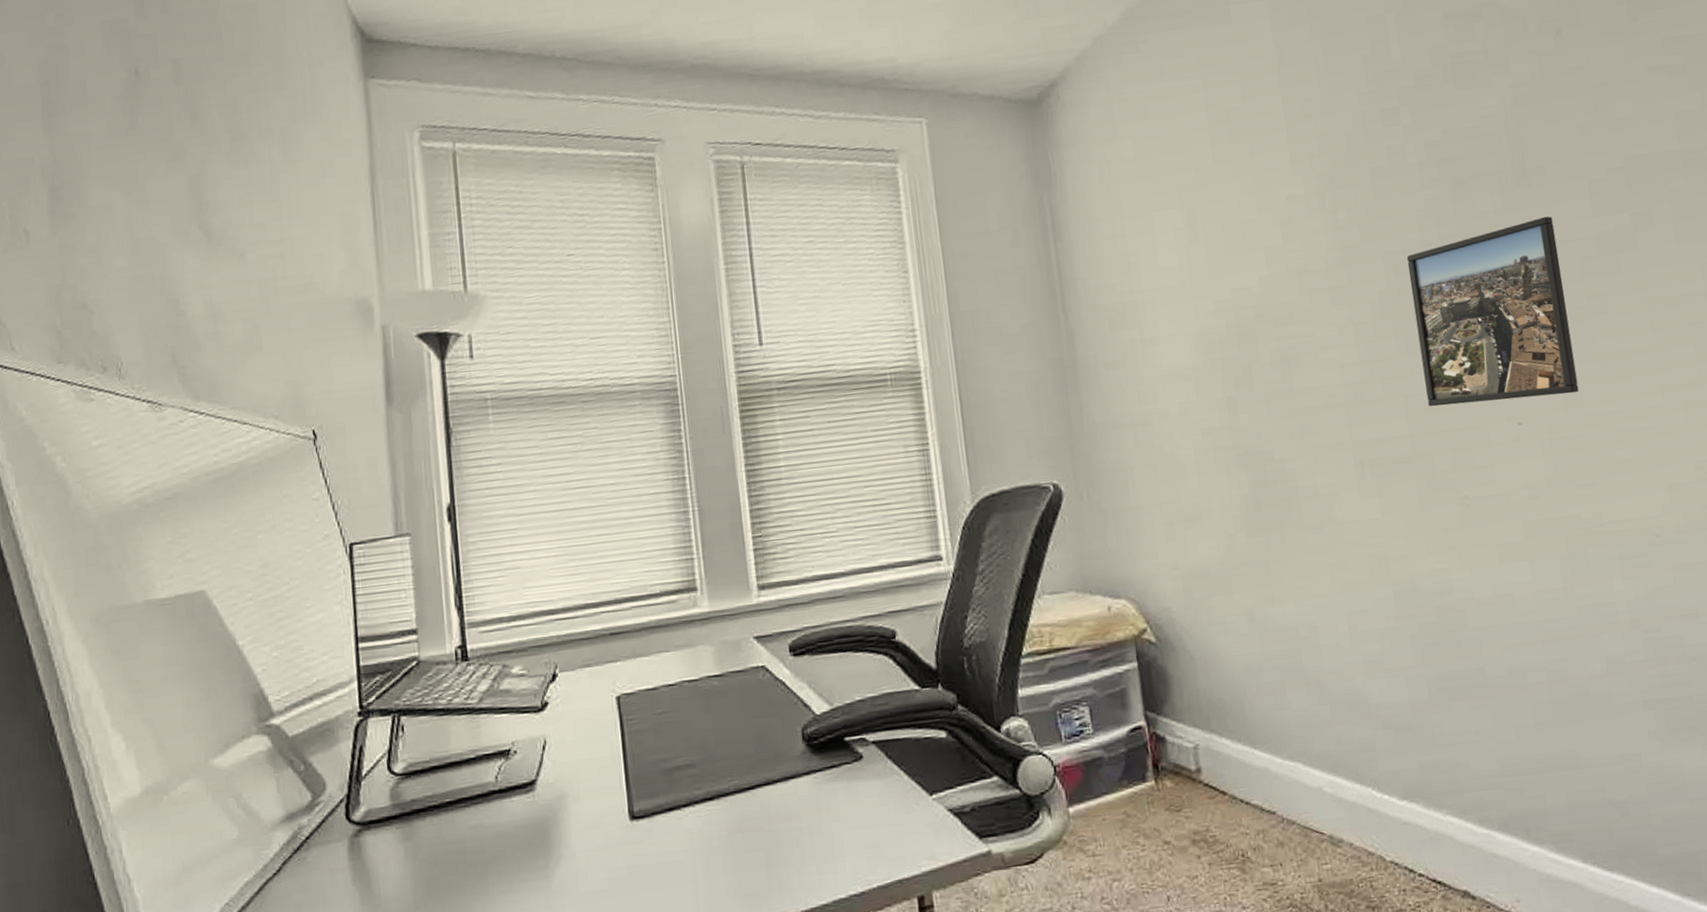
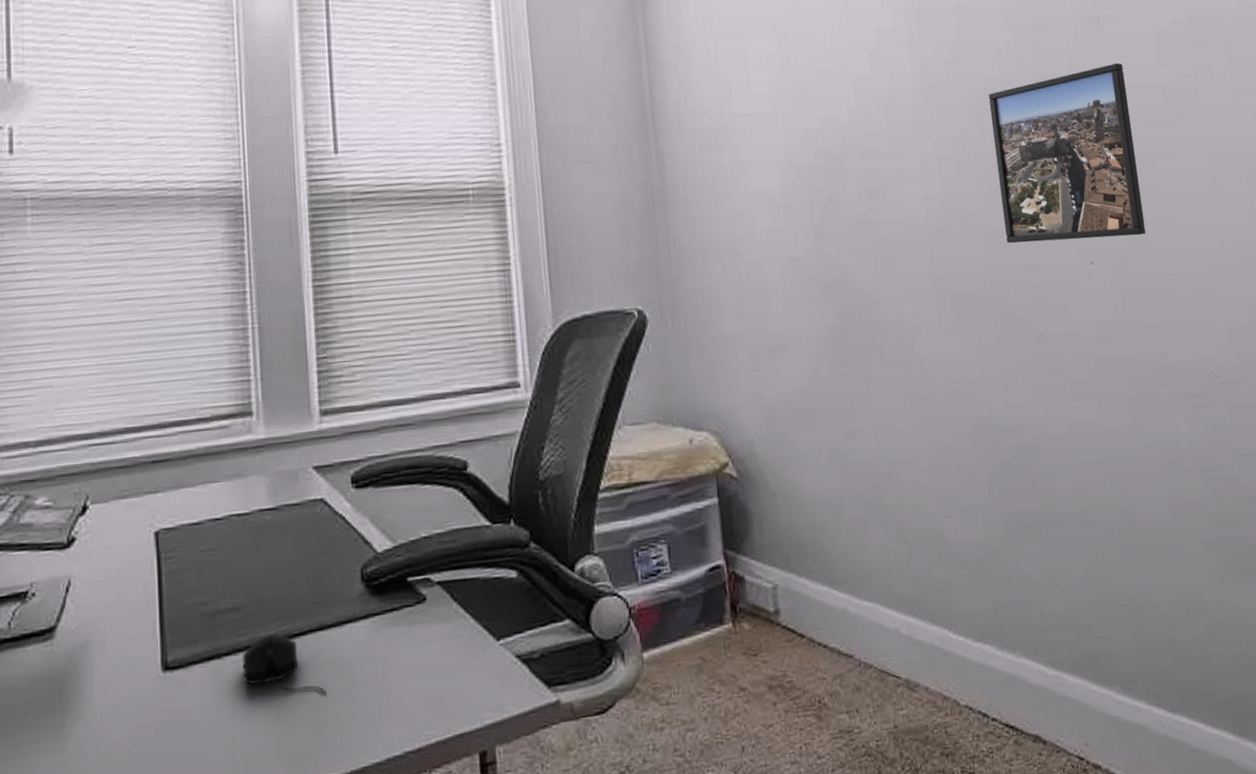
computer mouse: none [699,788,776,842] -> present [242,634,327,694]

